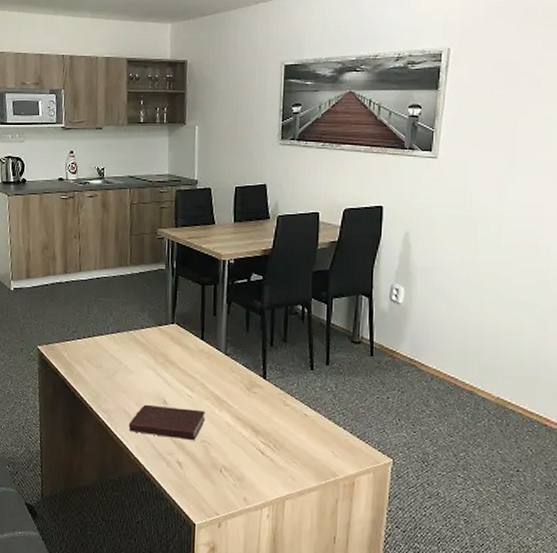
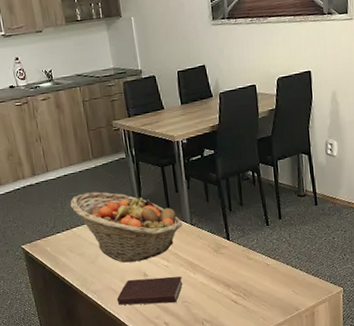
fruit basket: none [97,300,215,386] -> present [70,192,182,263]

